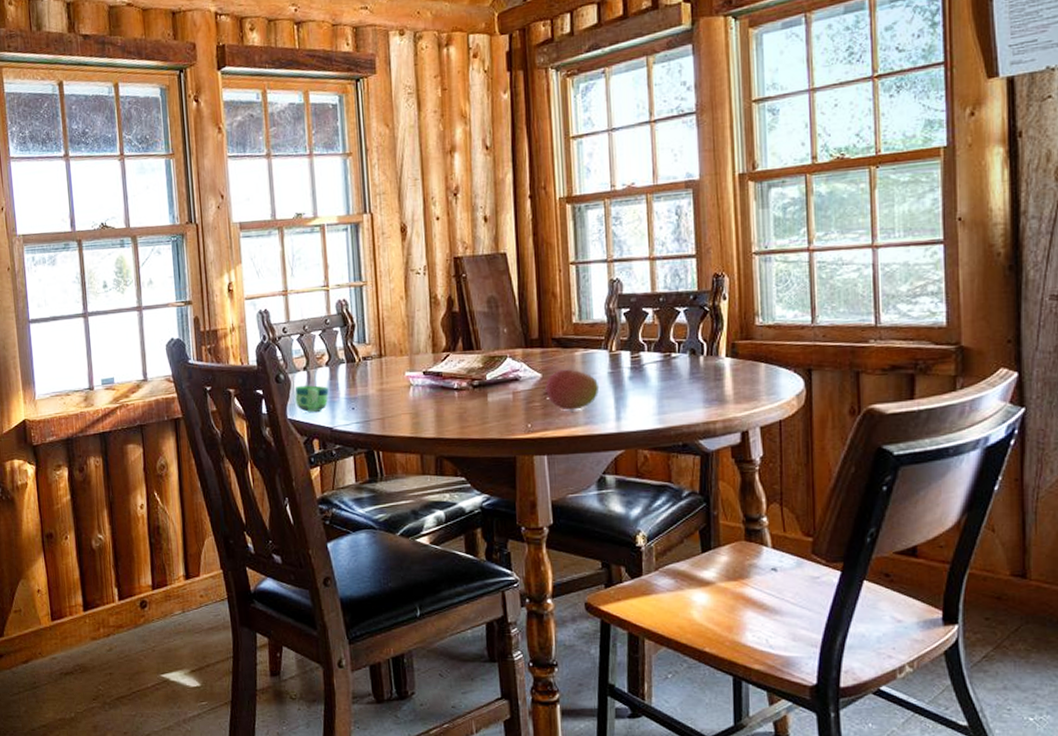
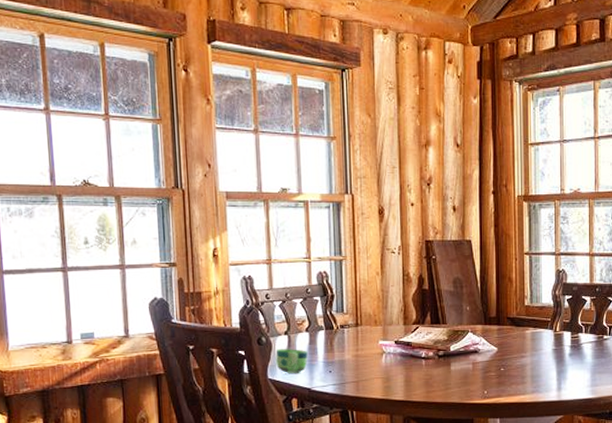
fruit: present [543,369,600,410] -> none [498,345,545,380]

